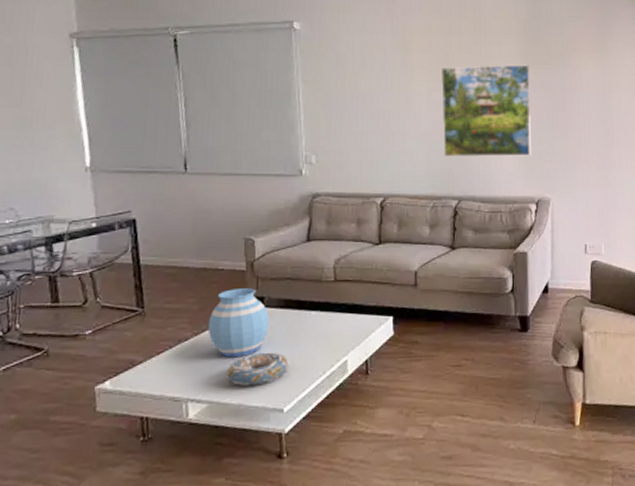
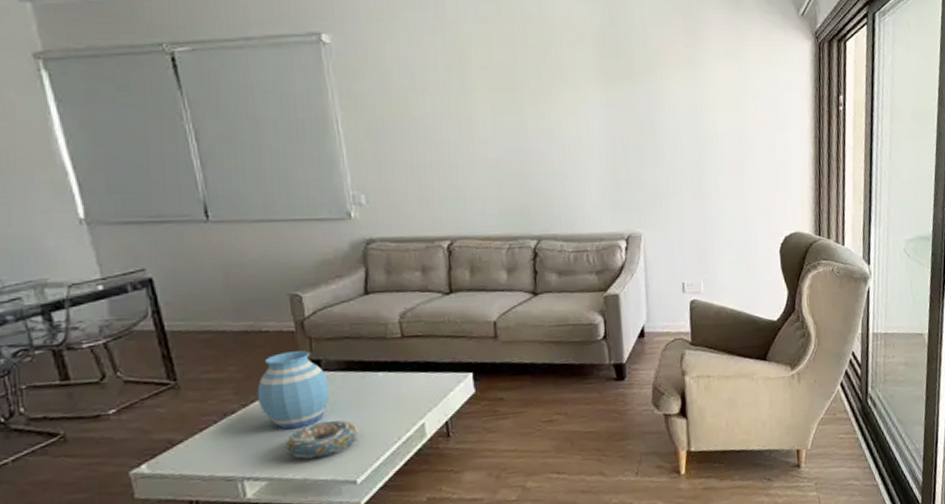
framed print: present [440,64,531,158] -> none [507,81,618,192]

